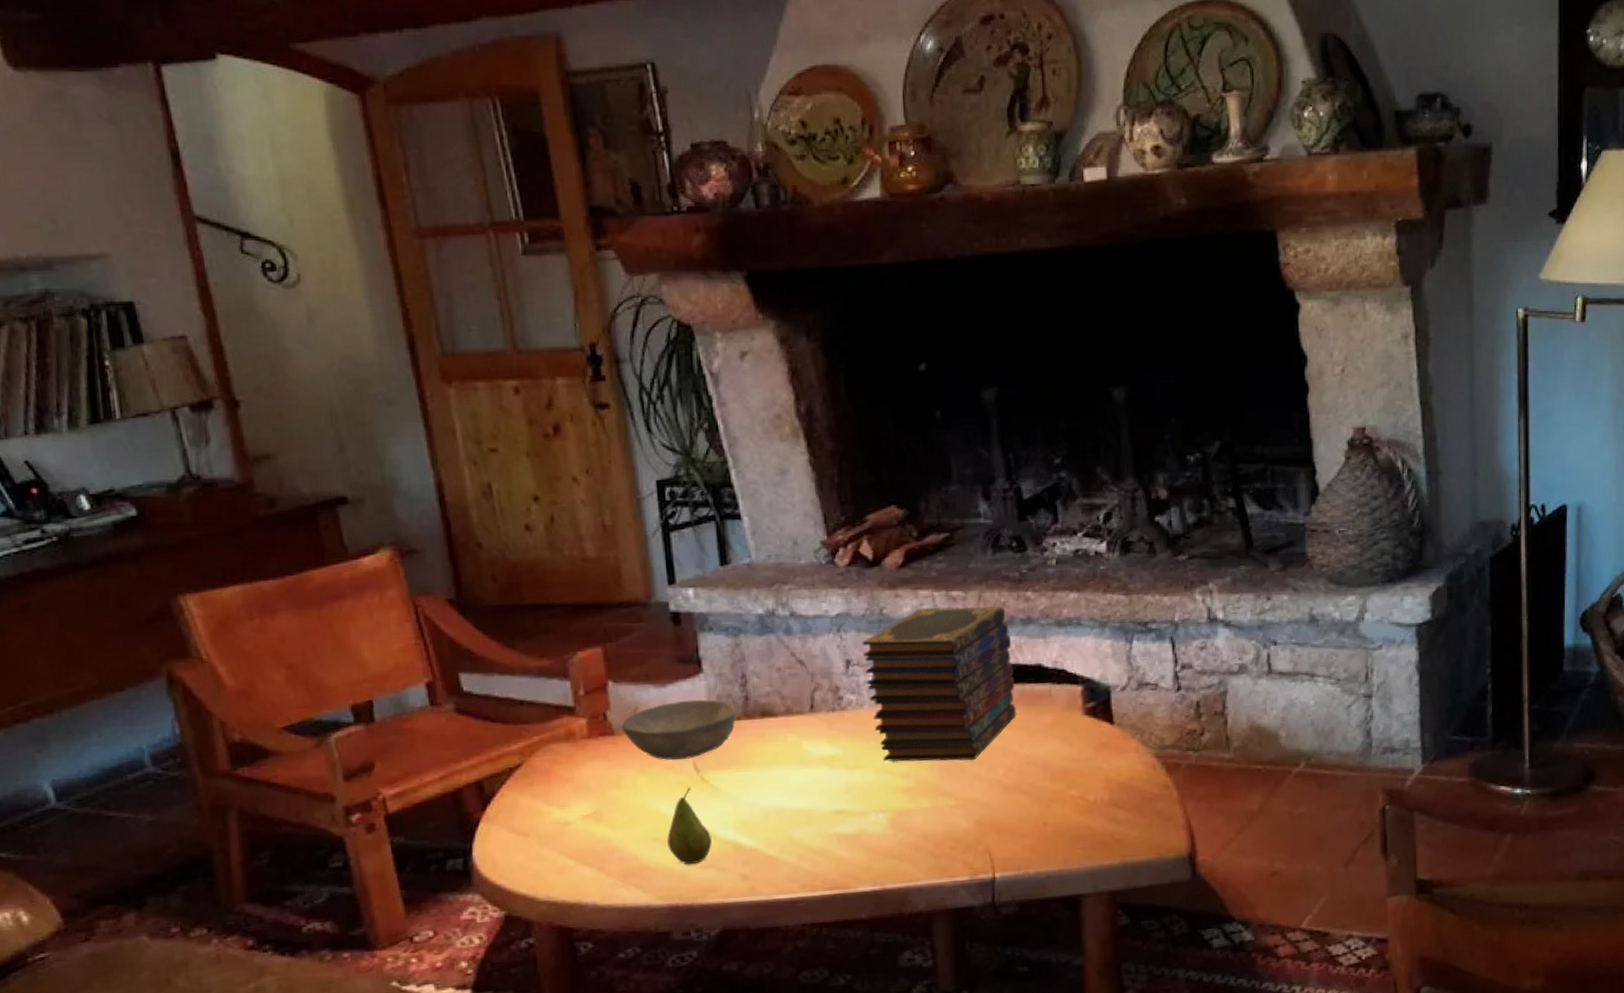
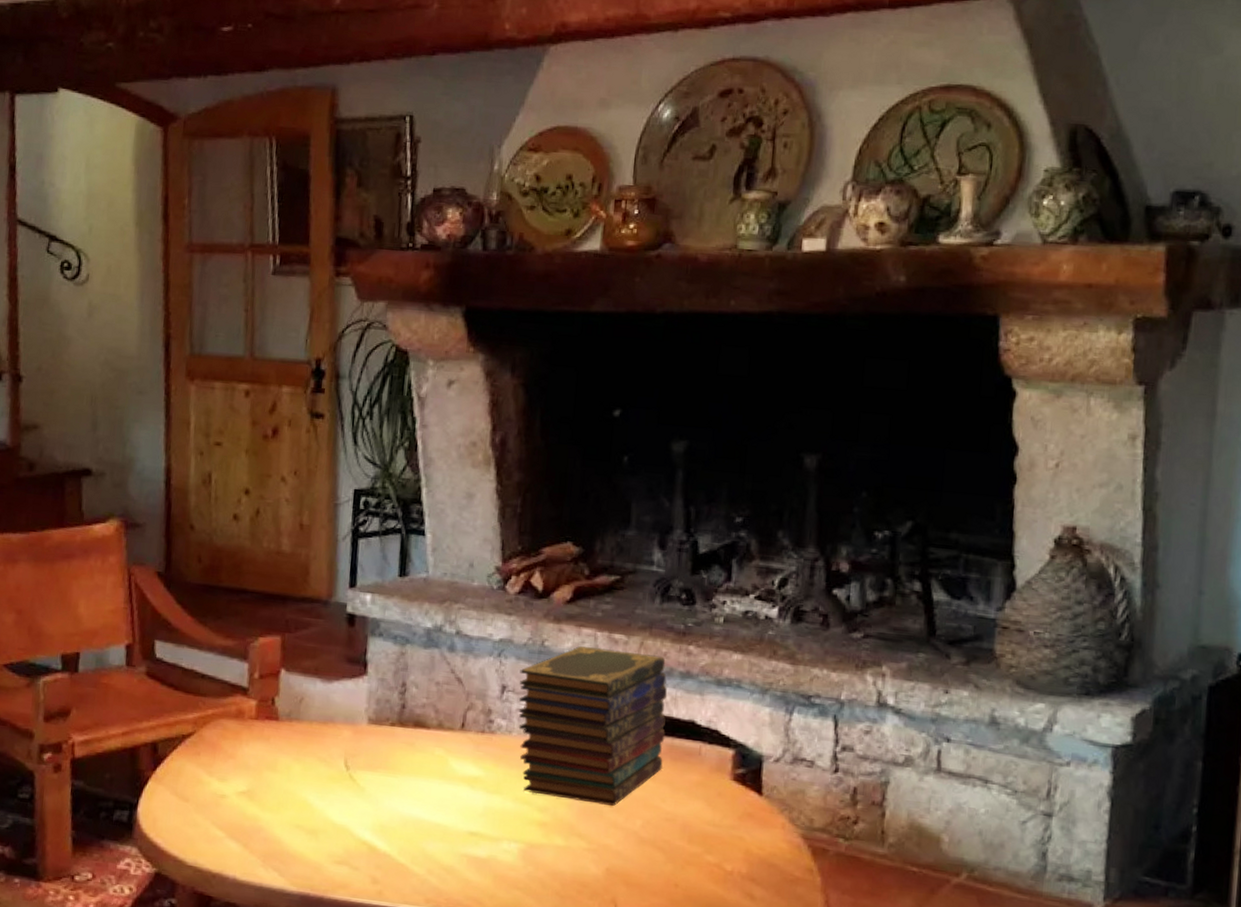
bowl: present [621,699,737,760] -> none [286,698,393,755]
fruit: present [667,787,712,865] -> none [309,782,350,858]

